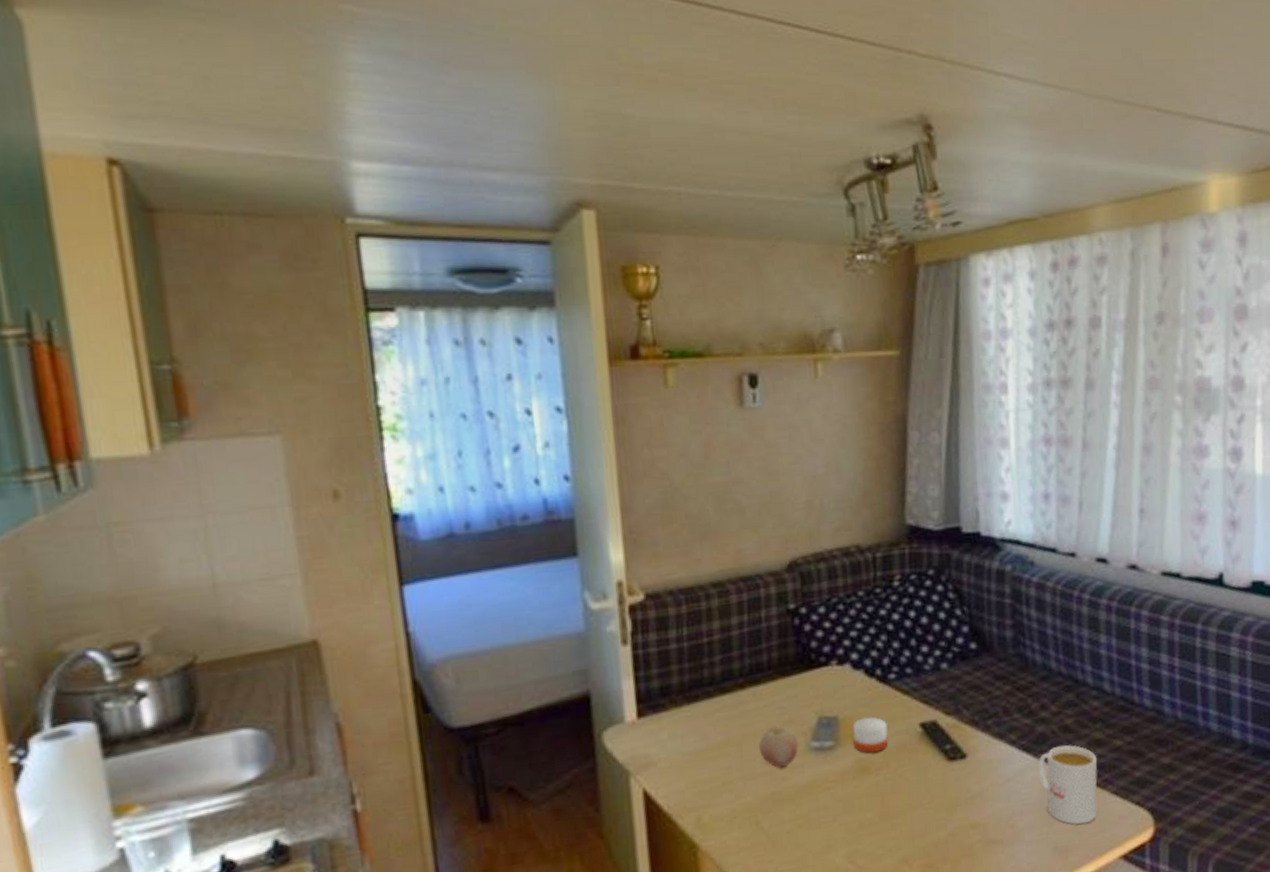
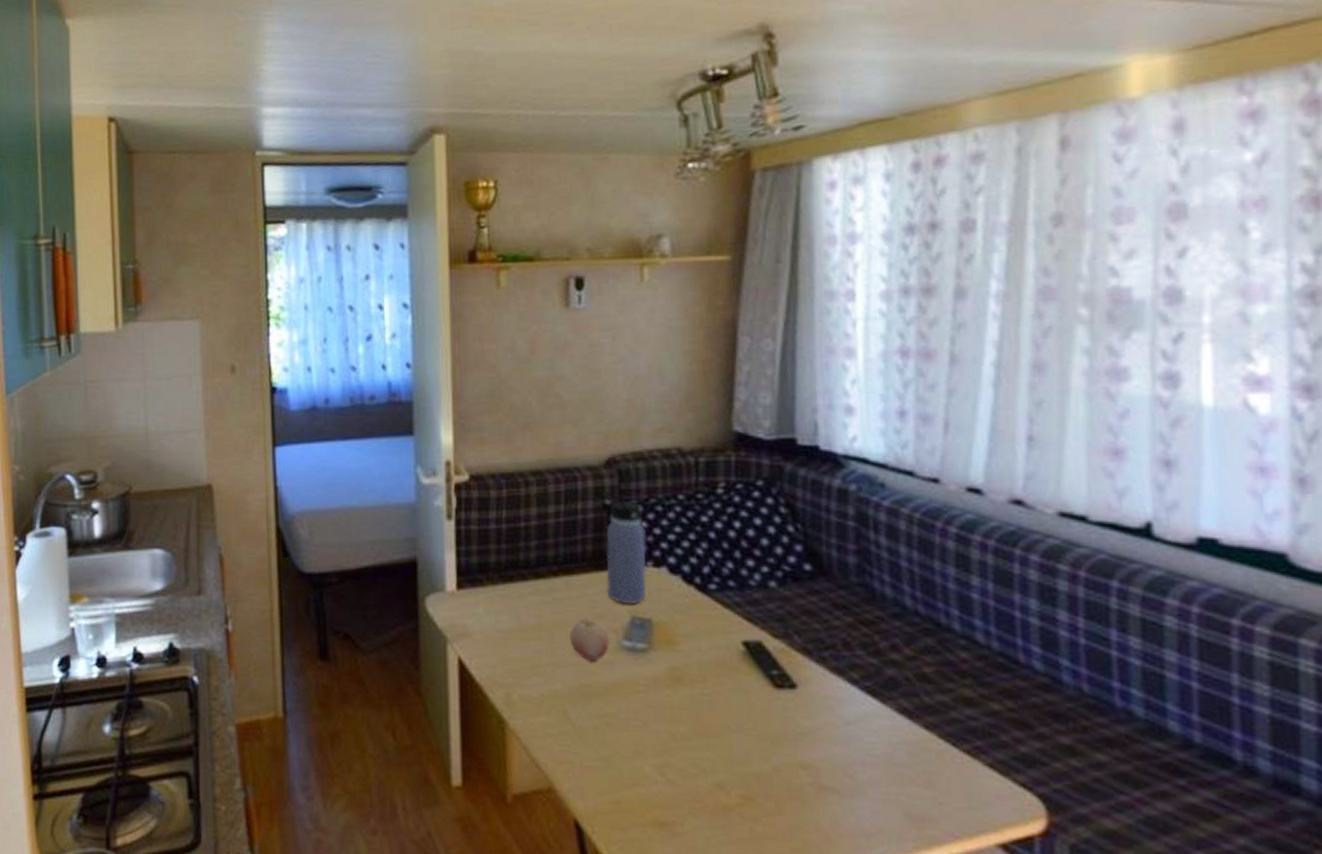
water bottle: none [787,595,832,707] -> present [604,491,647,605]
candle: present [852,716,888,754] -> none [667,625,706,664]
mug: present [1038,745,1098,825] -> none [886,695,967,795]

